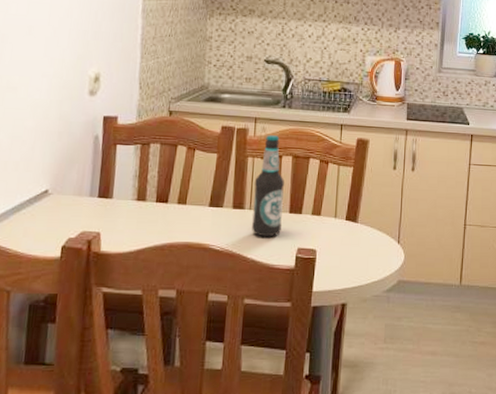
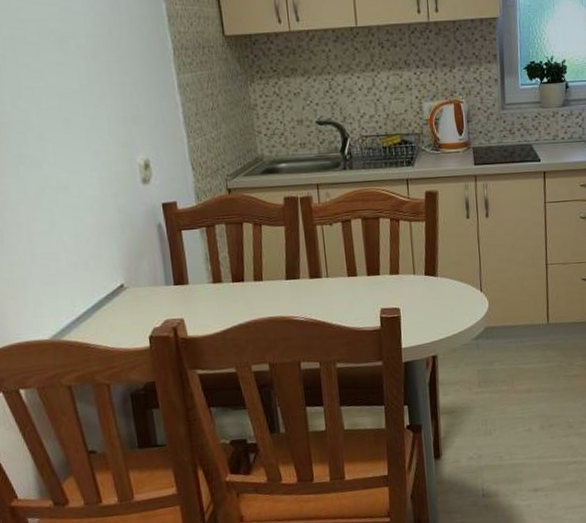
bottle: present [252,135,284,237] -> none [327,199,362,303]

